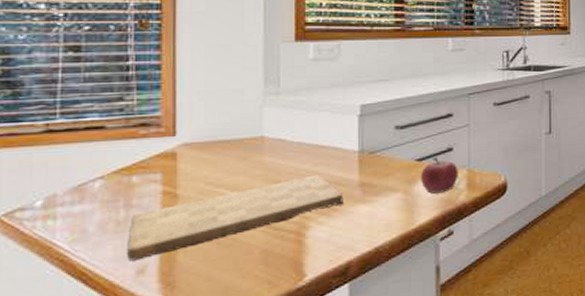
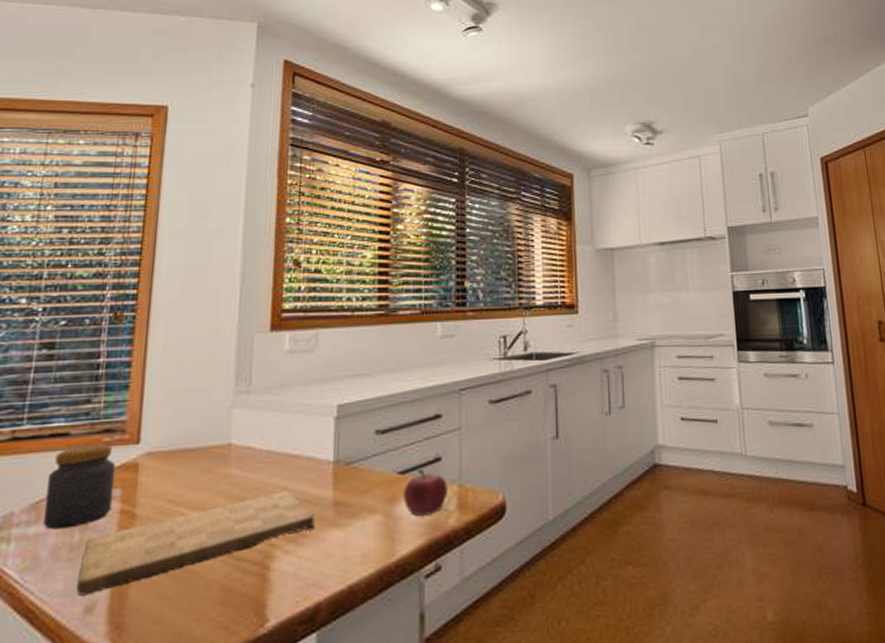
jar: none [87,135,155,208] -> present [42,443,116,530]

